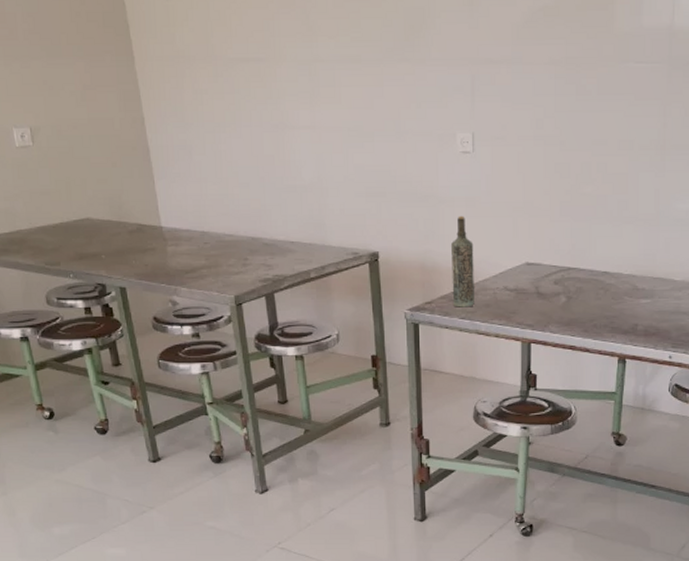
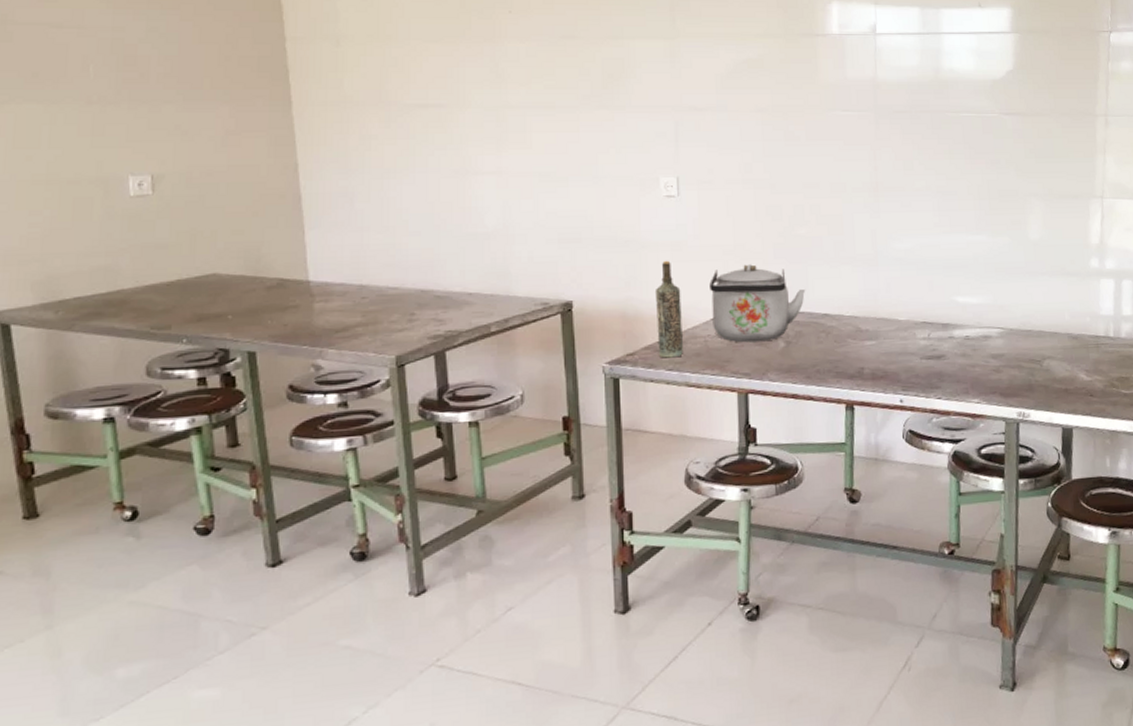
kettle: none [500,221,588,296] -> present [709,264,806,343]

